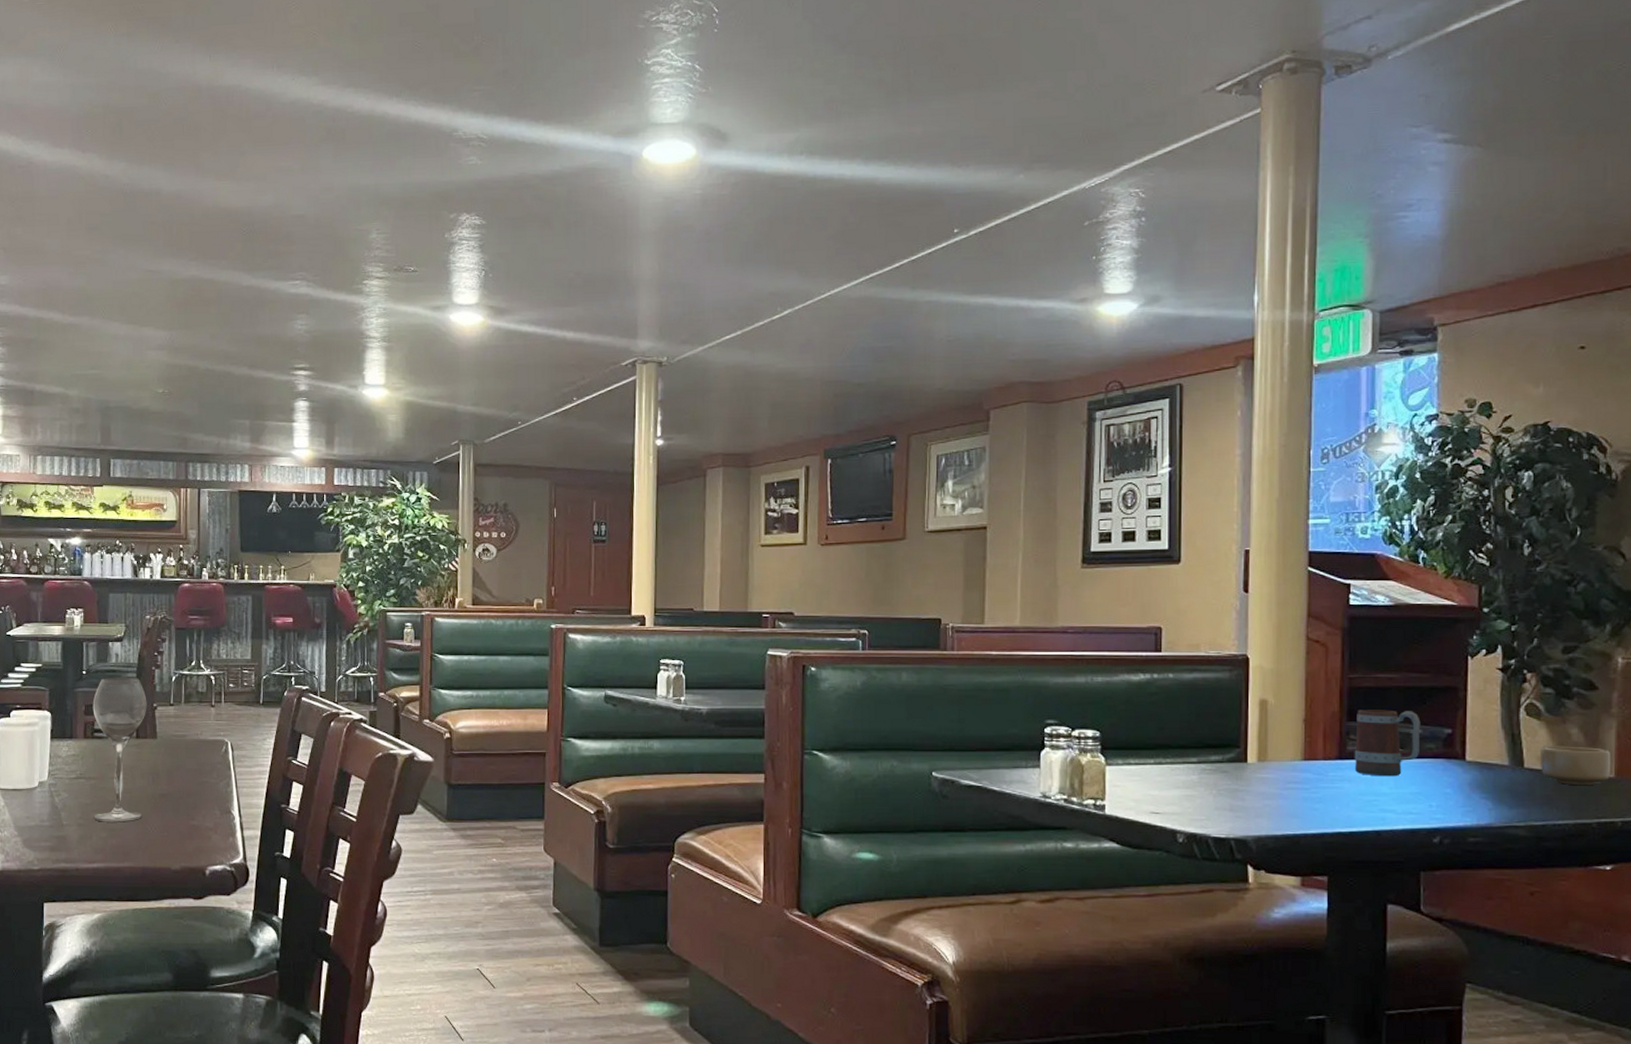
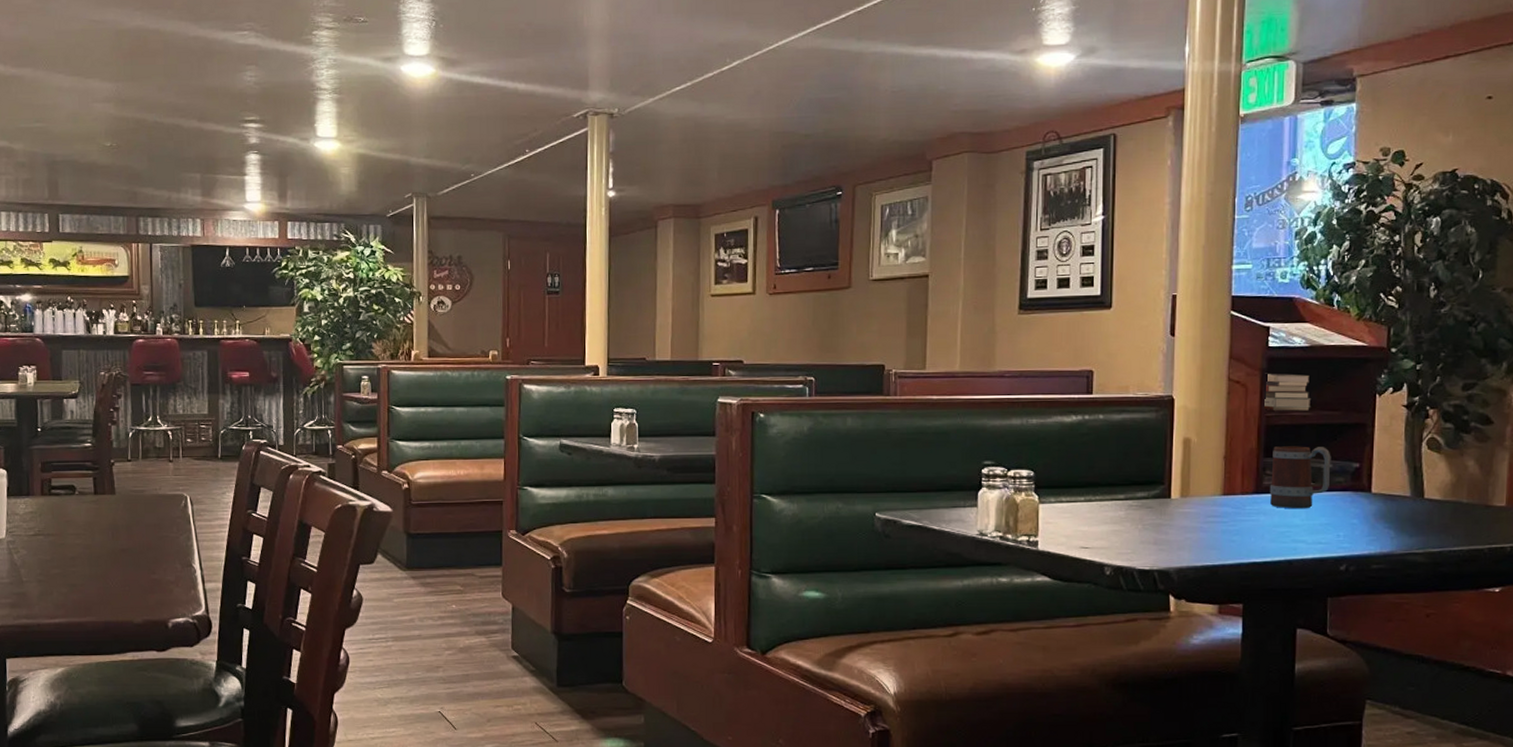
wineglass: present [92,677,147,822] -> none [49,433,105,578]
books: none [1344,633,1398,673] -> present [1262,374,1312,411]
mug: present [1541,746,1610,786] -> none [1439,477,1502,514]

